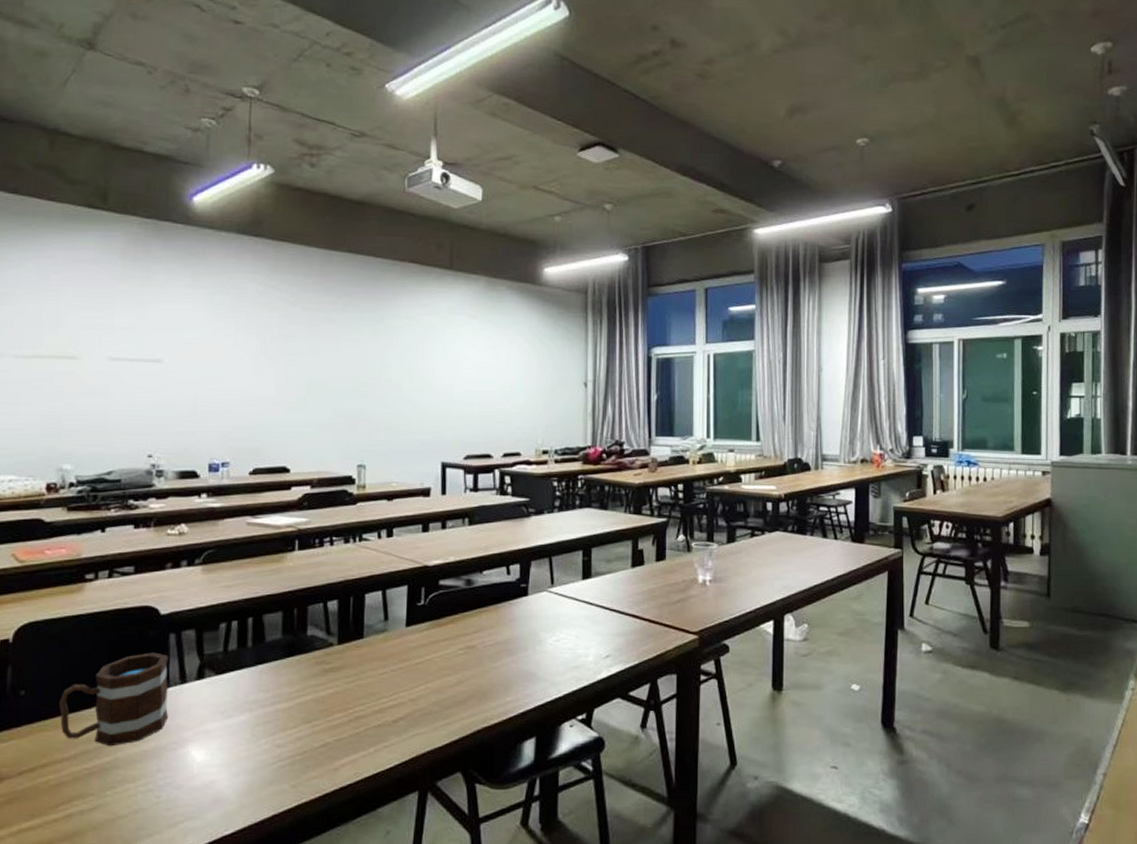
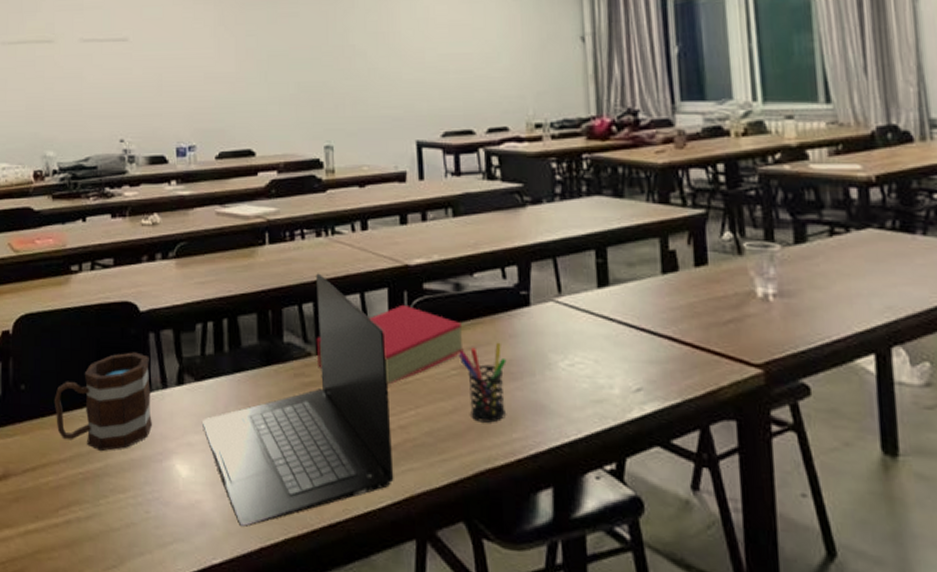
laptop: none [221,574,403,800] -> present [203,273,394,528]
book: none [338,598,470,666] -> present [316,304,464,385]
pen holder: none [465,626,506,691] -> present [458,342,507,423]

